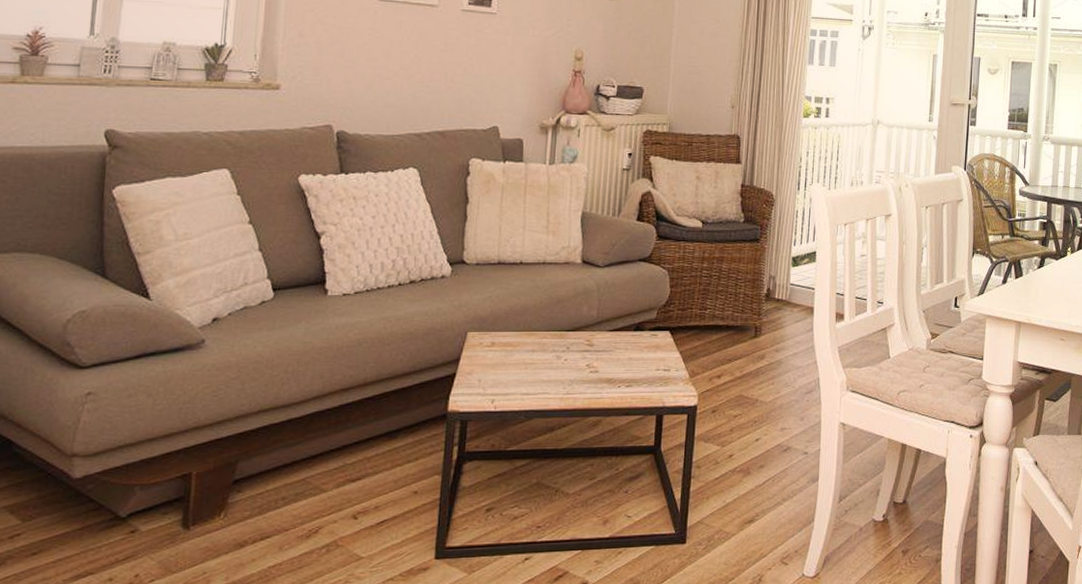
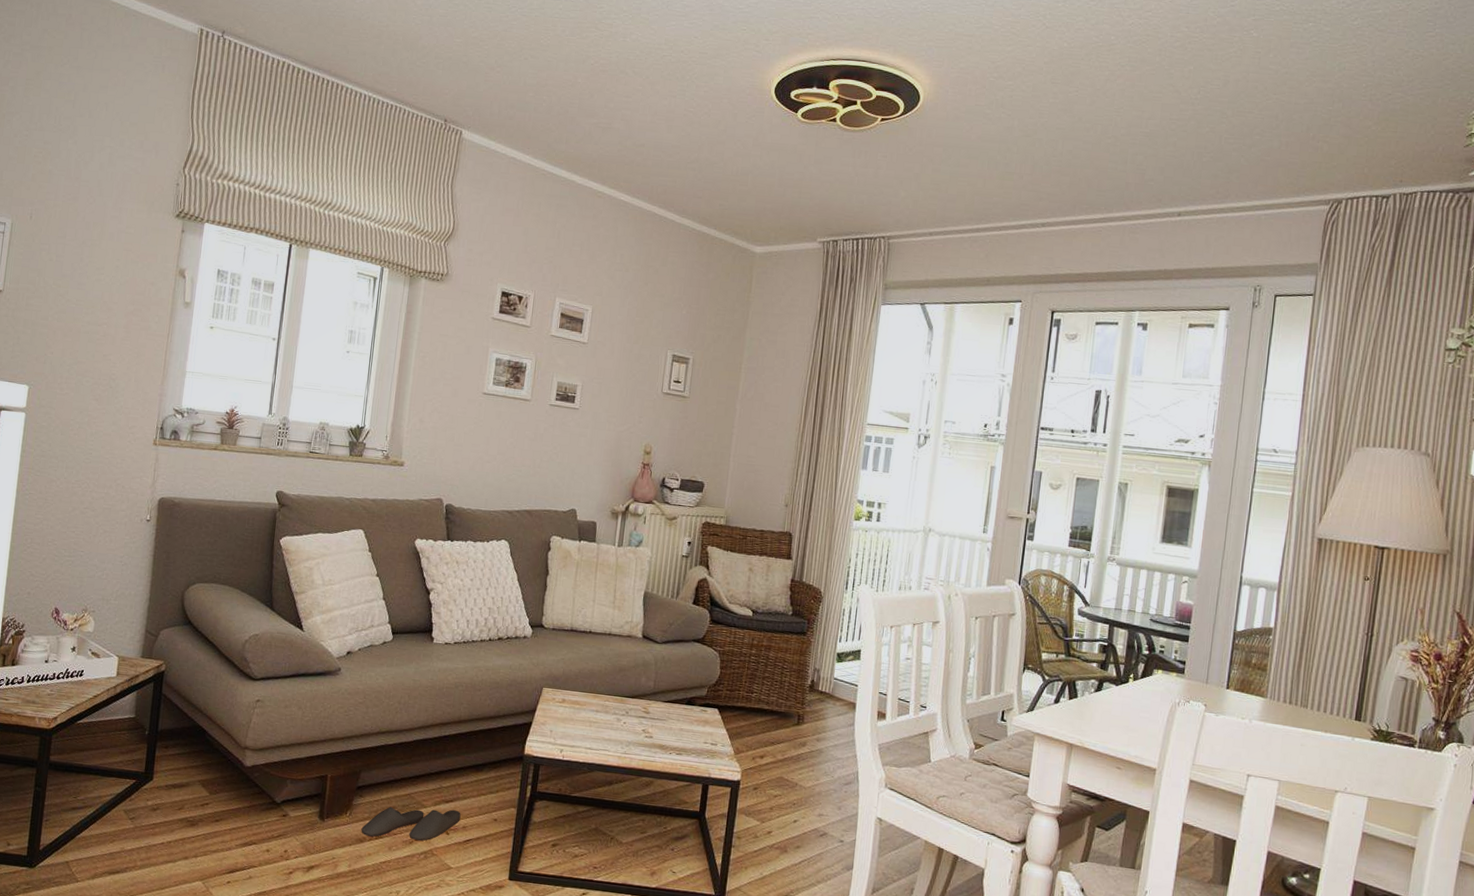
slippers: none [241,489,372,538] -> present [361,806,461,841]

